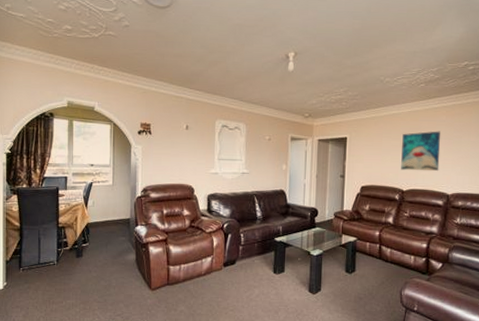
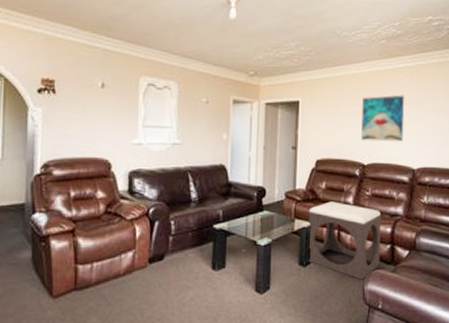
footstool: none [353,221,418,286] -> present [307,201,382,280]

